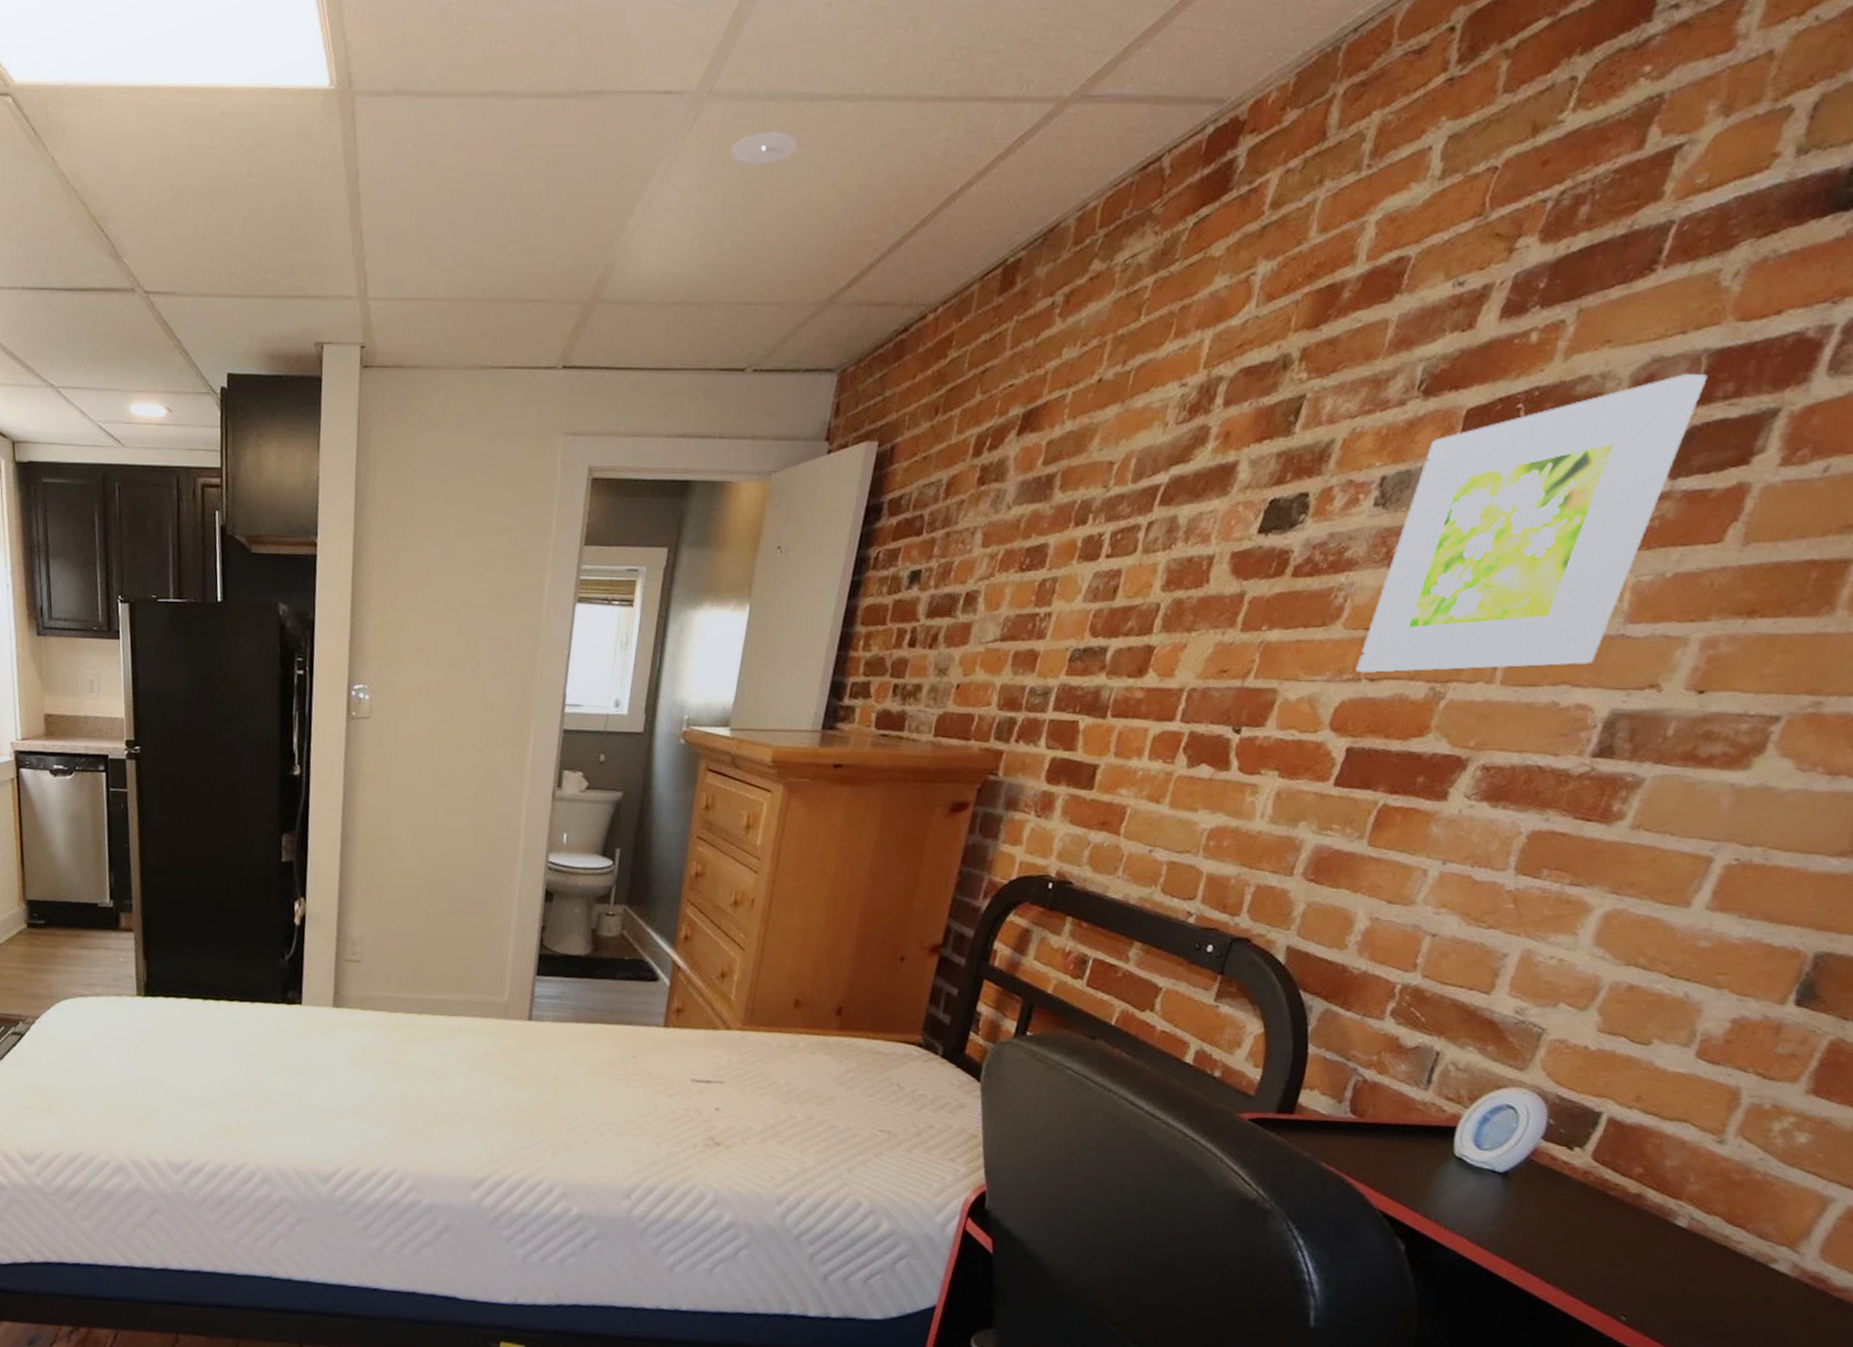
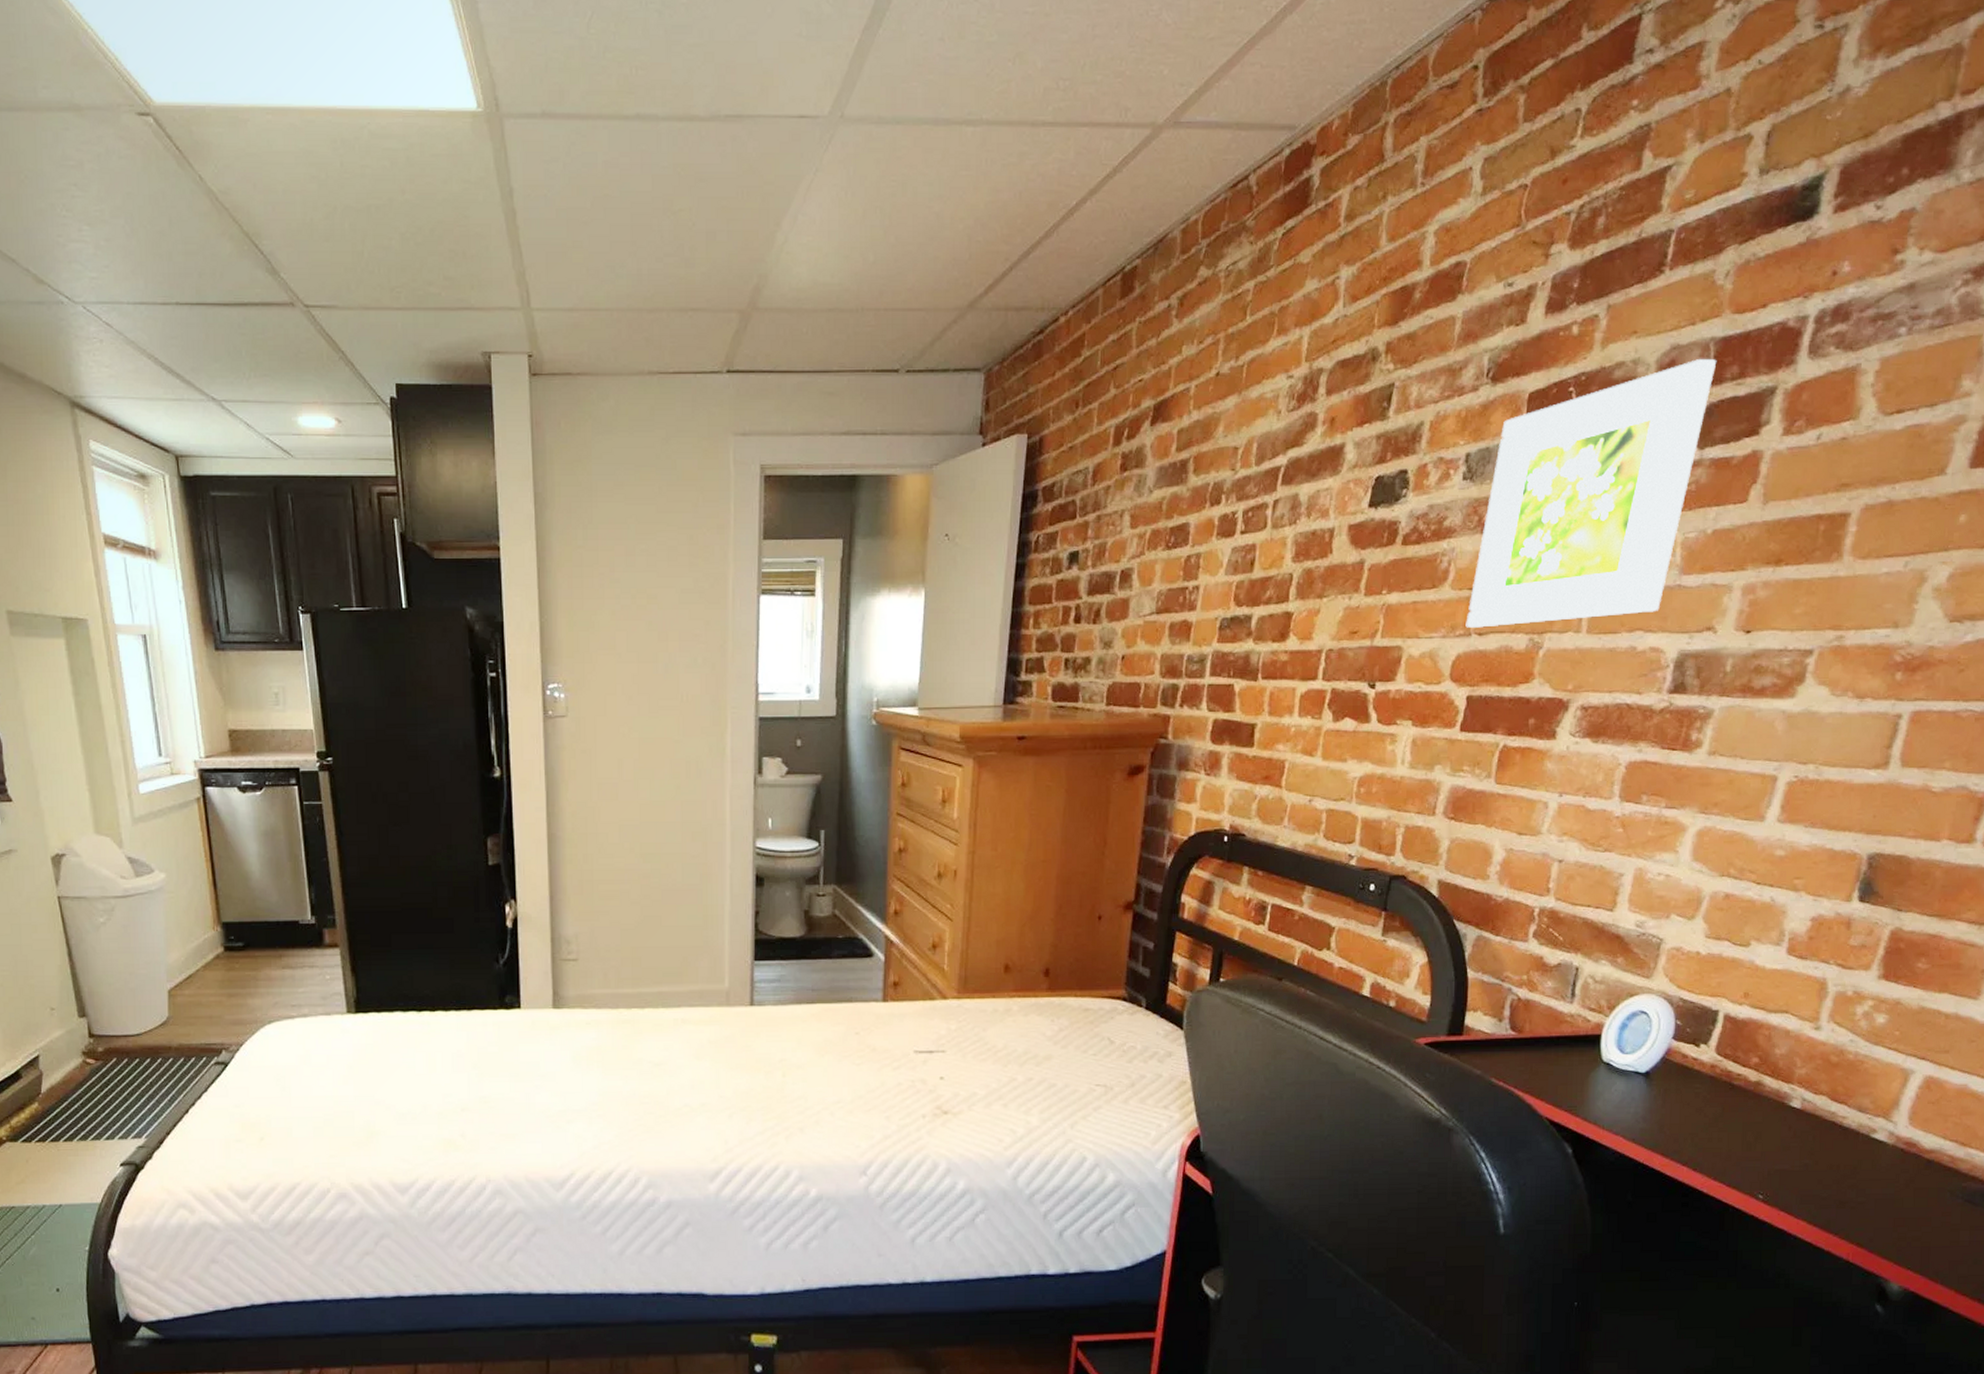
smoke detector: present [730,131,798,166] -> none [866,152,927,184]

